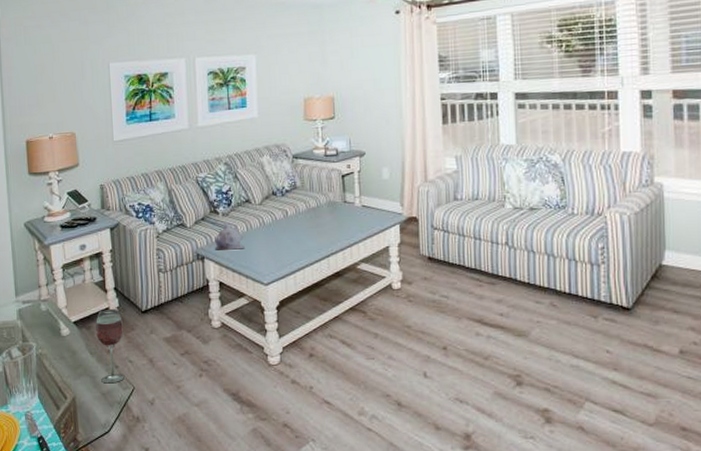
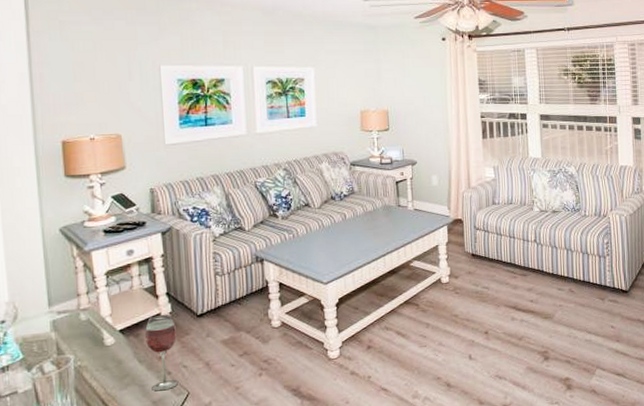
seashell: present [213,221,245,251] -> none [273,224,305,253]

